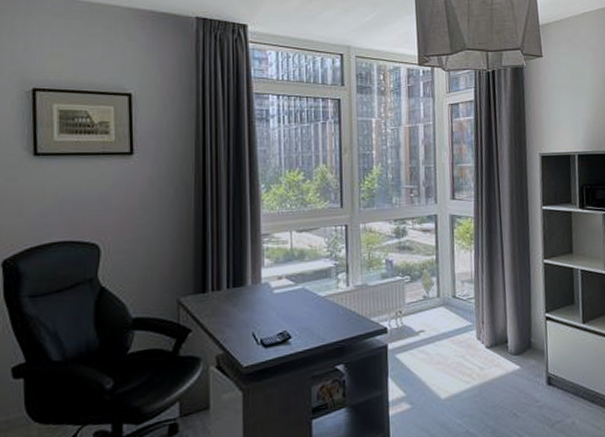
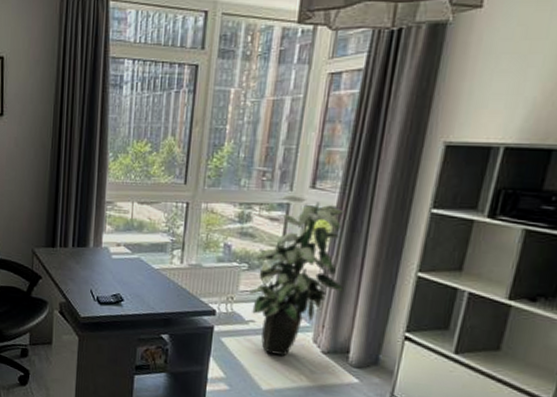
indoor plant: none [415,207,493,360] -> present [249,195,344,357]

